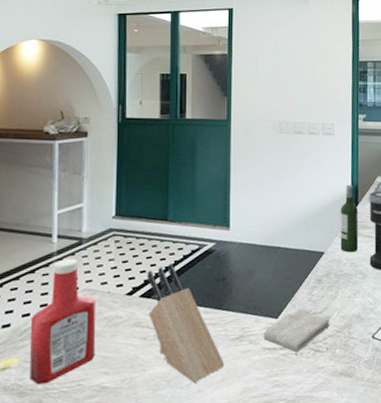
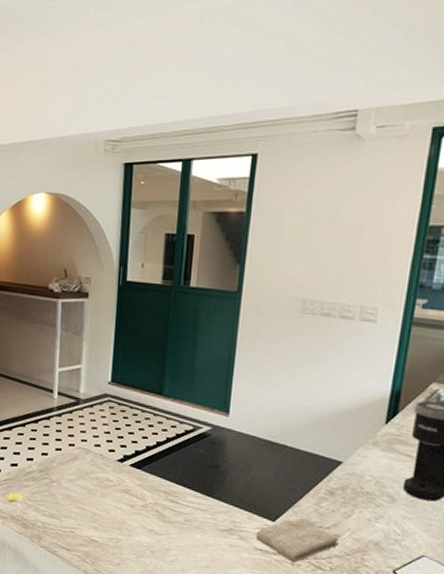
ketchup bottle: present [29,258,97,385] -> none [32,415,90,523]
knife block: present [147,263,225,383] -> none [137,439,211,561]
wine bottle: present [340,184,359,253] -> none [365,386,397,470]

